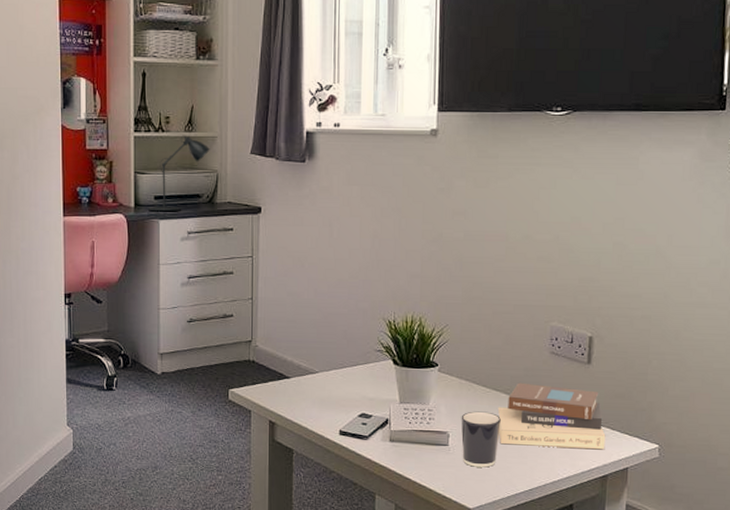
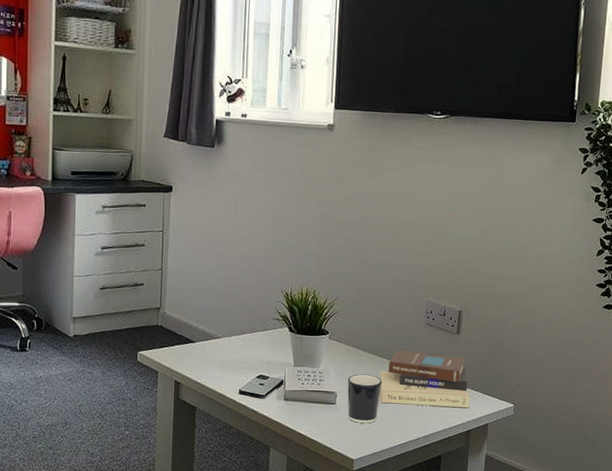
desk lamp: present [148,136,210,212] -> none [65,117,126,187]

